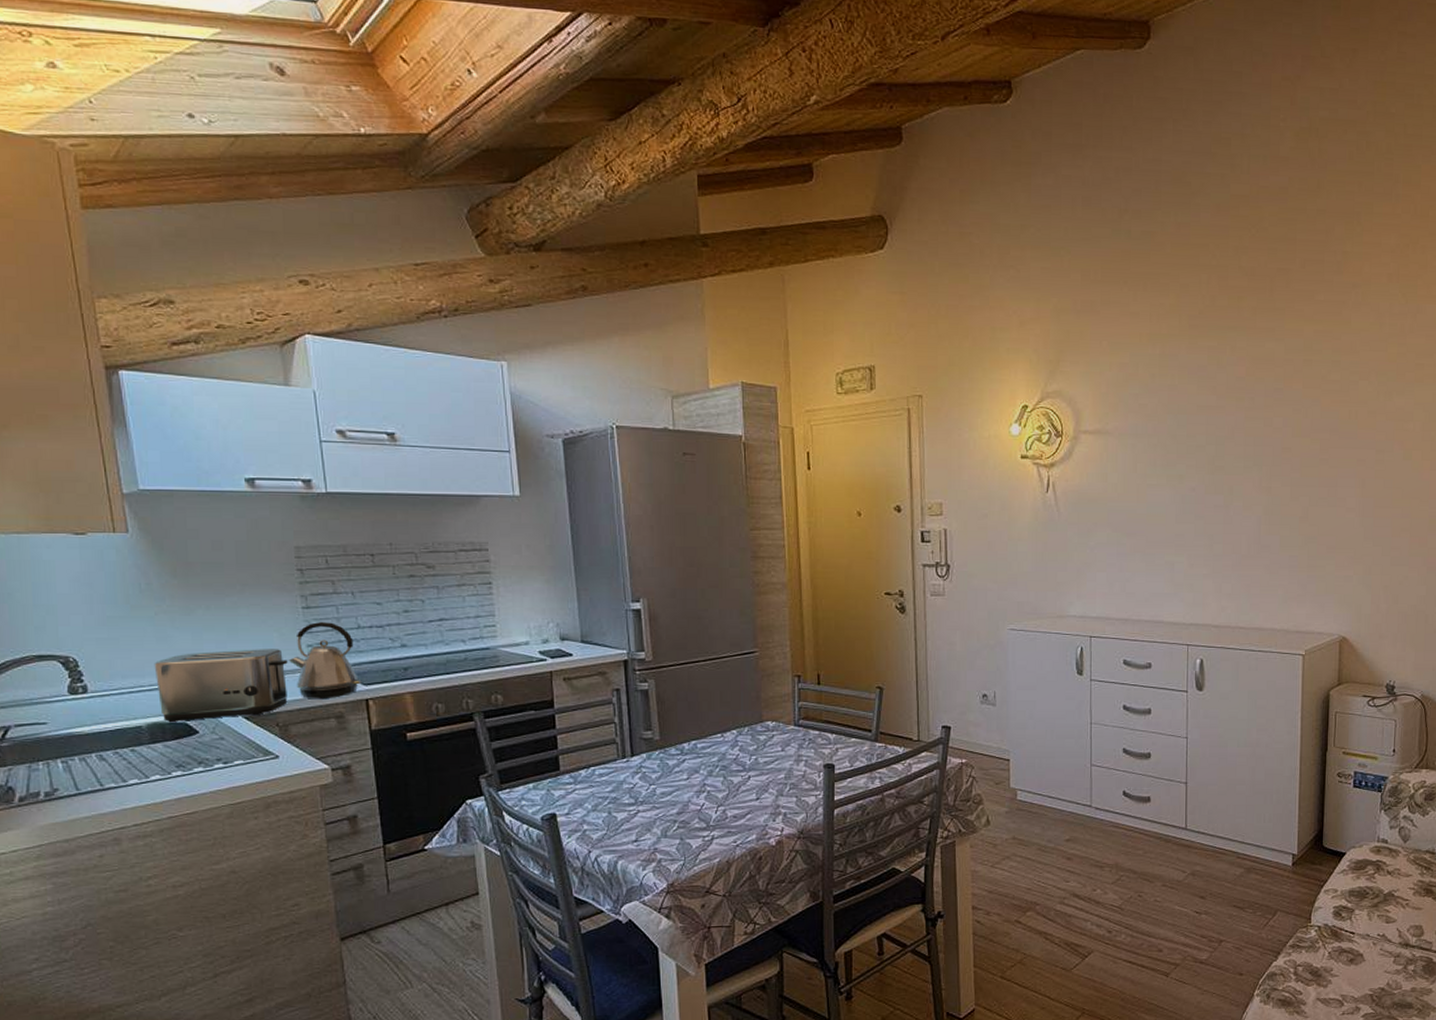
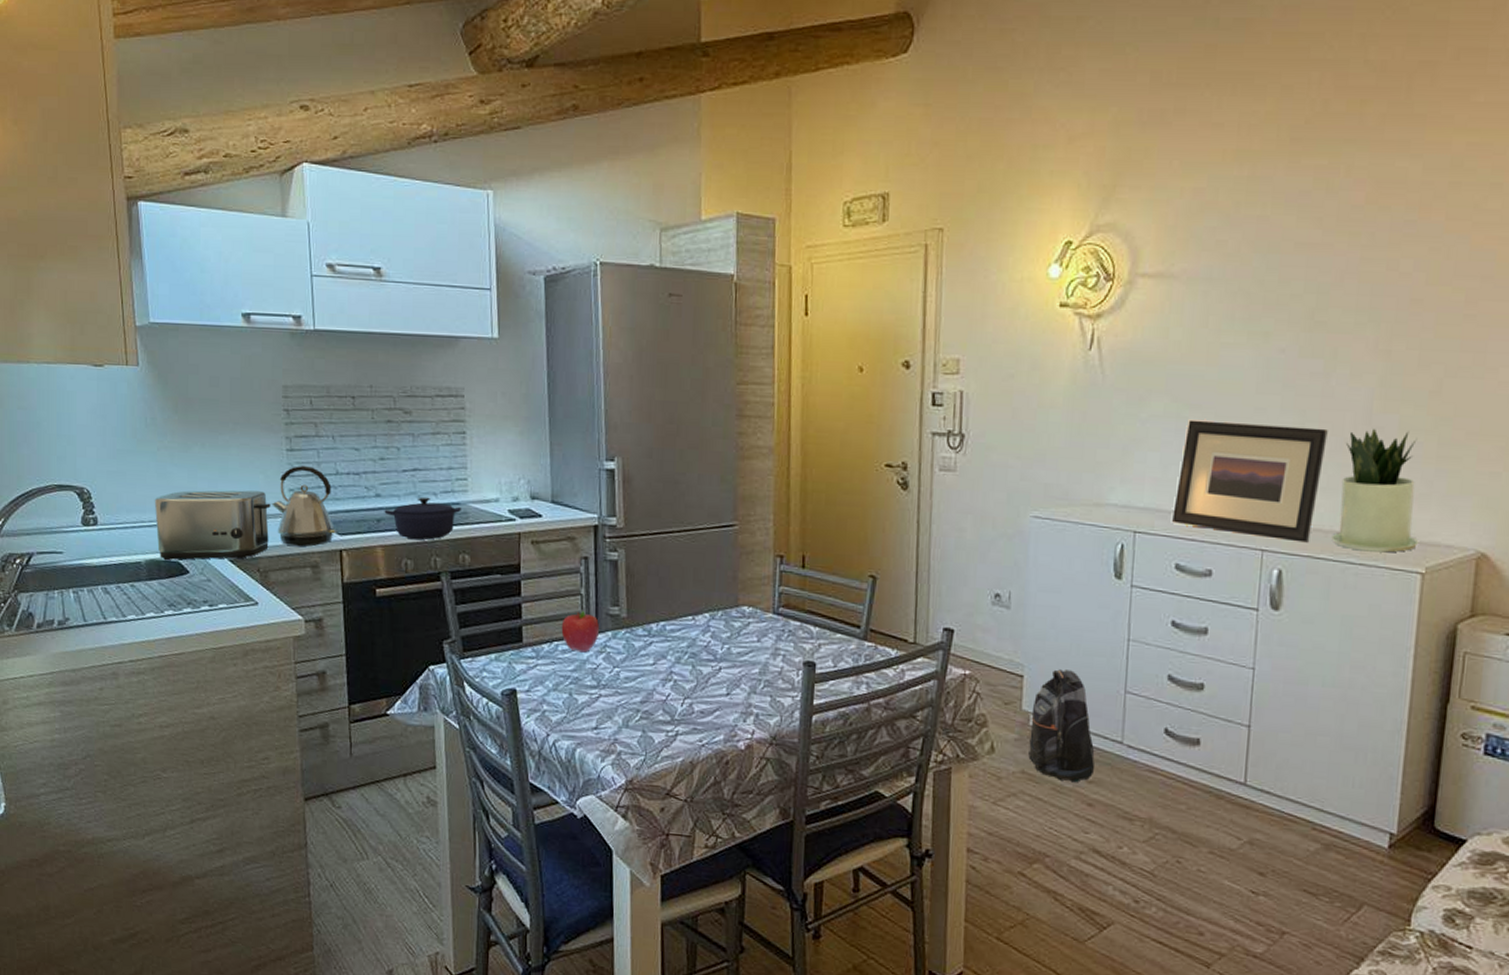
cooking pot: none [411,644,492,685] -> present [384,496,462,540]
fruit: none [597,737,635,775] -> present [561,611,600,653]
backpack: none [1018,752,1070,842] -> present [1028,669,1095,783]
picture frame: none [1119,545,1230,637] -> present [1172,419,1328,543]
planter: none [1237,547,1300,641] -> present [1331,429,1420,553]

